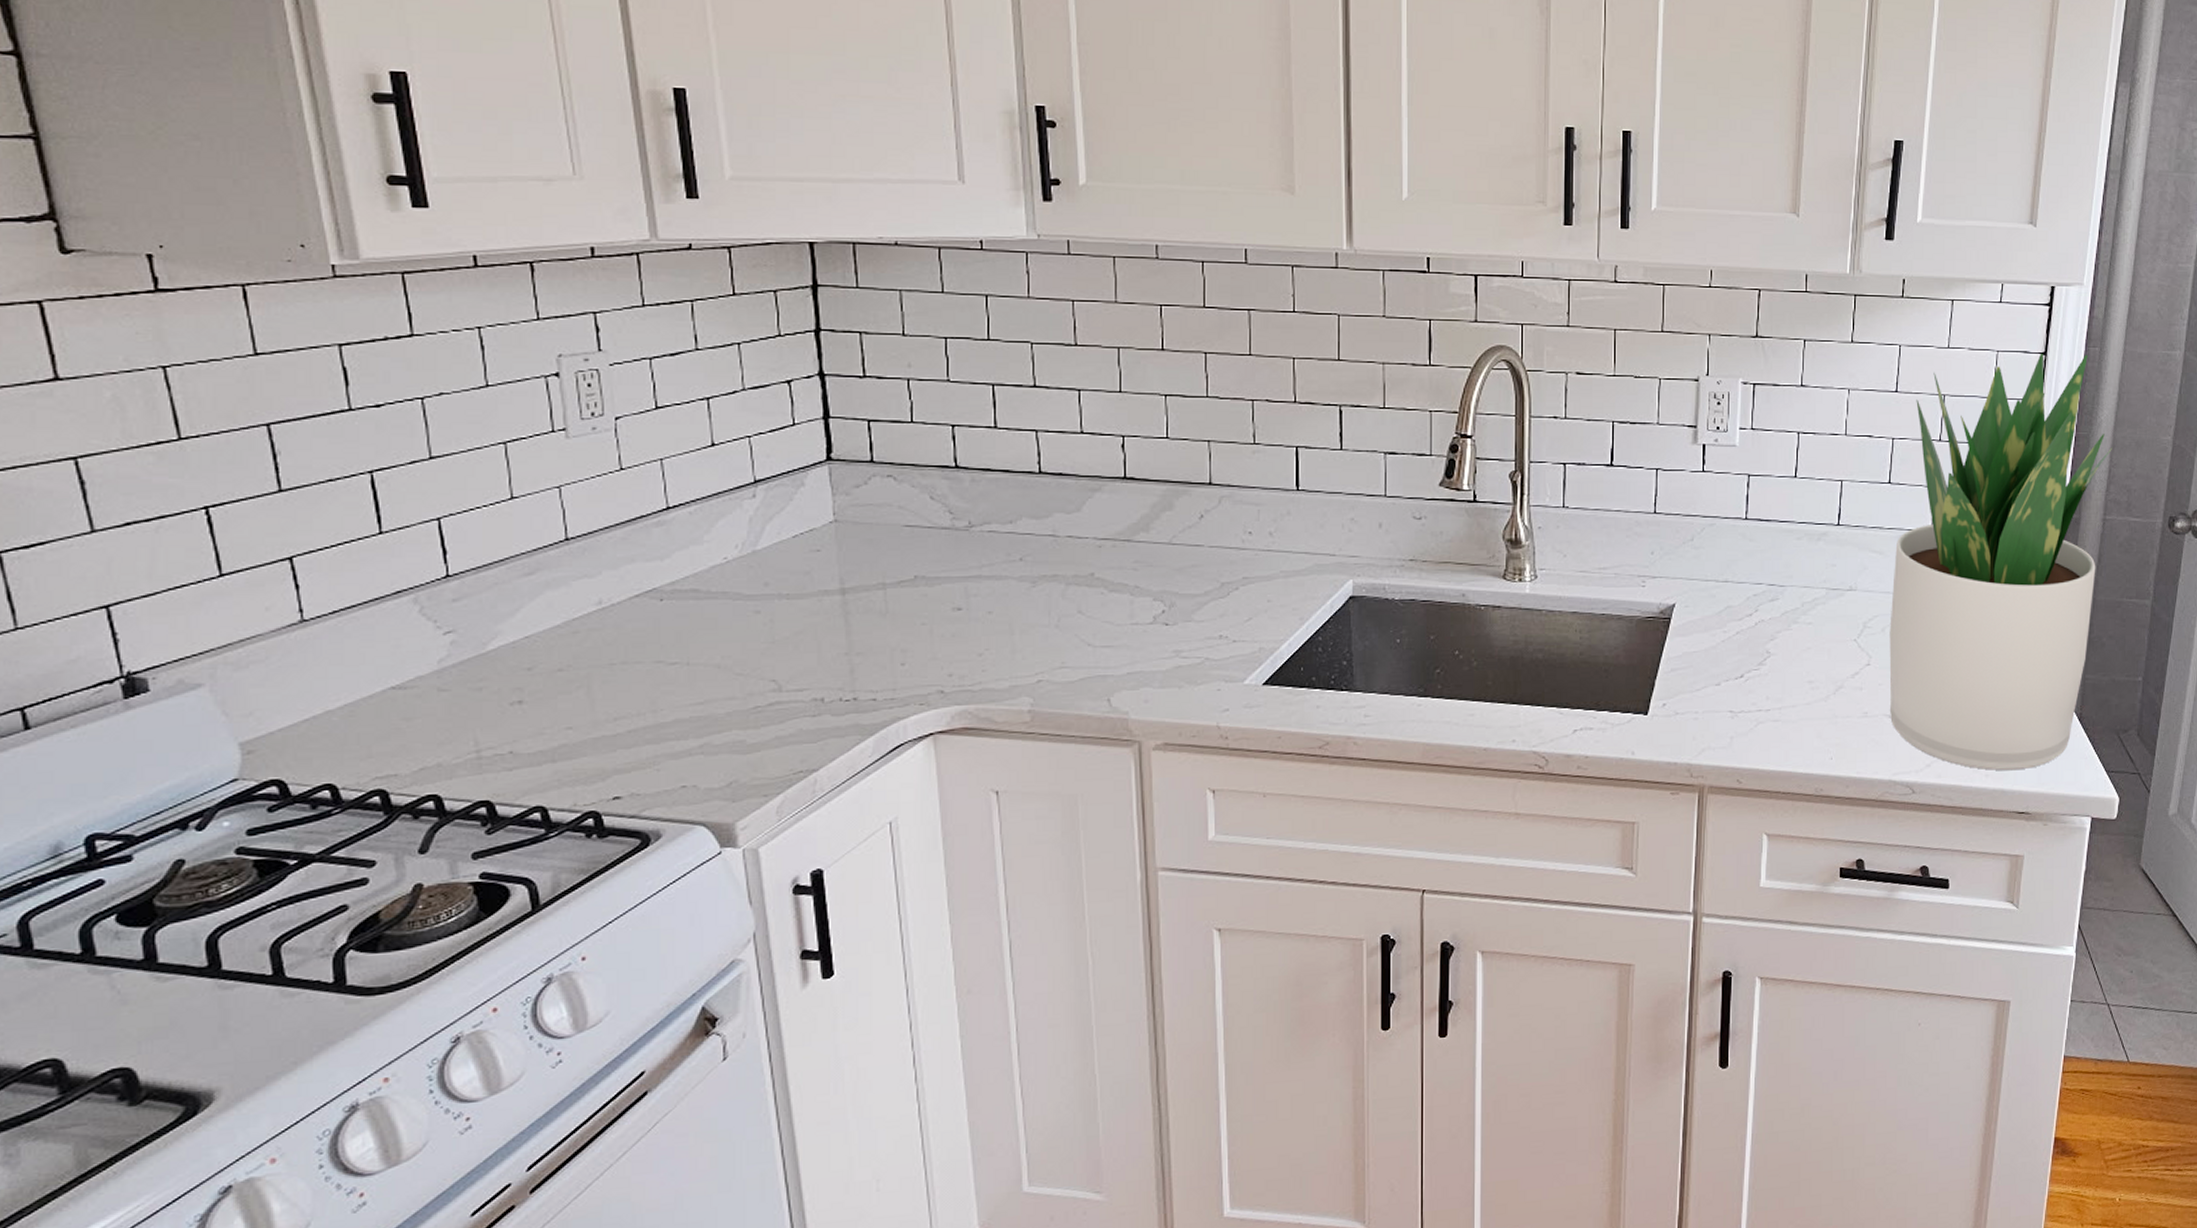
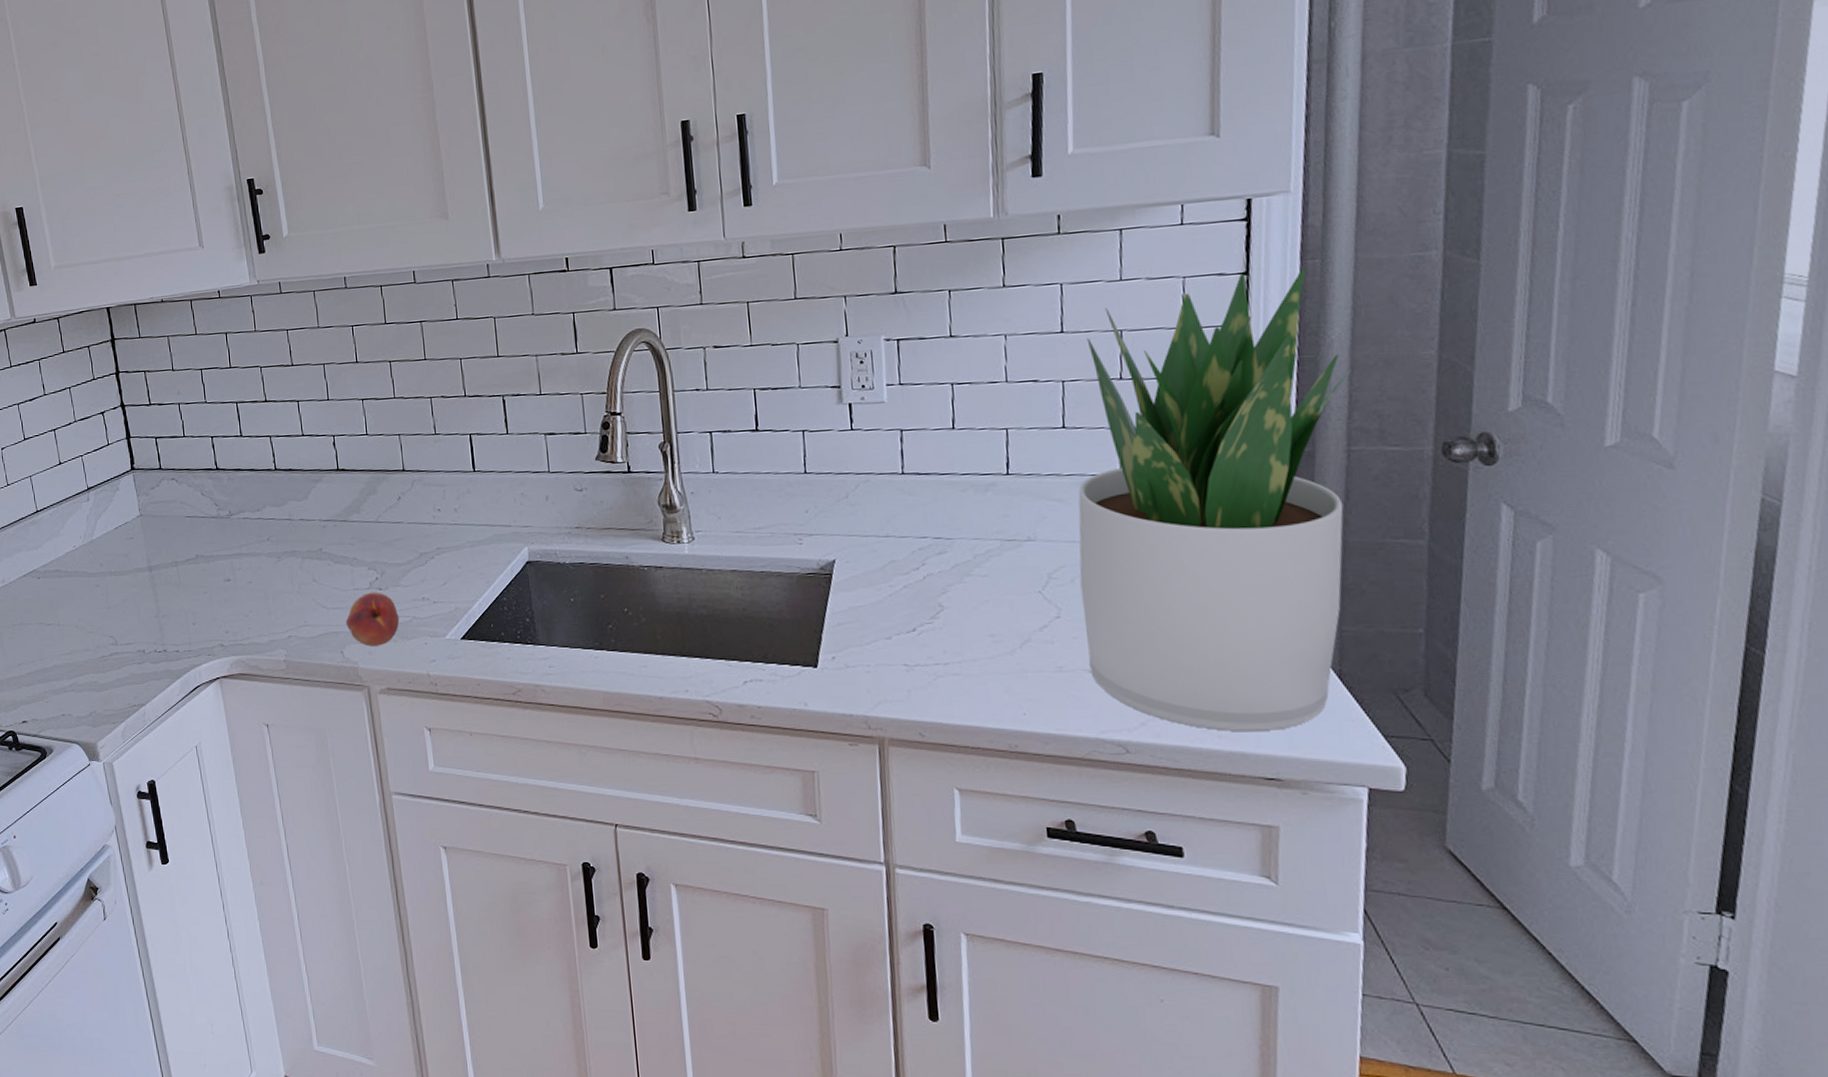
fruit: none [1117,627,1188,693] -> present [345,592,400,646]

